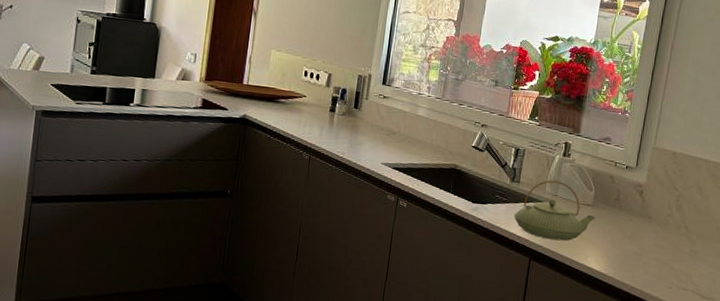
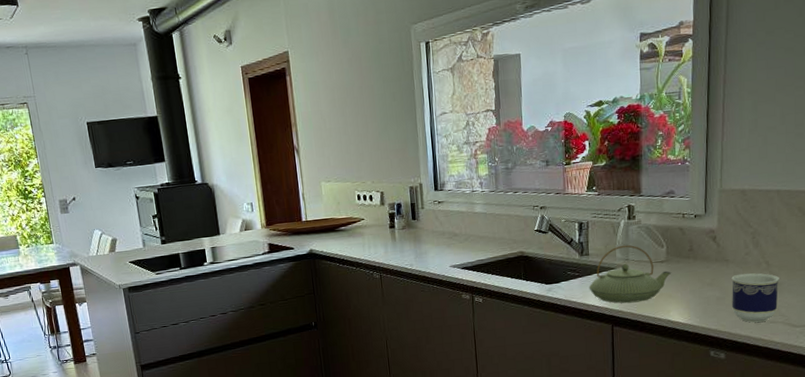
cup: none [647,233,696,287] -> present [731,273,779,323]

